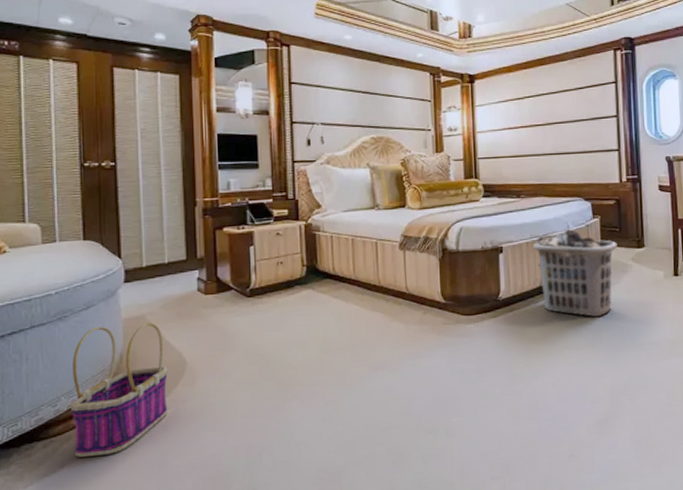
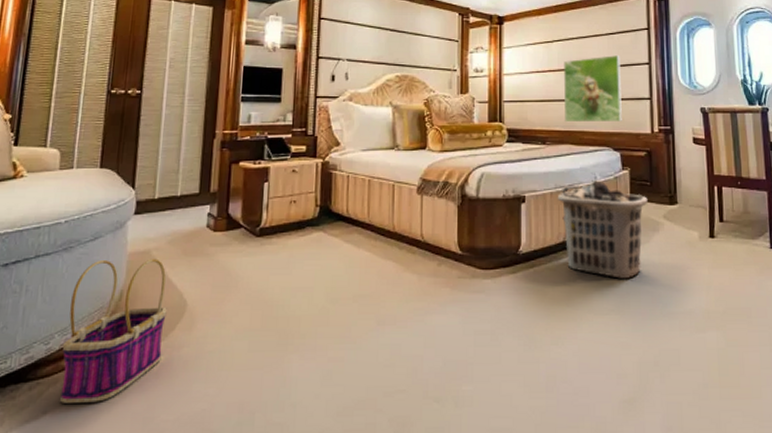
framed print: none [535,109,592,176] -> present [564,55,622,123]

